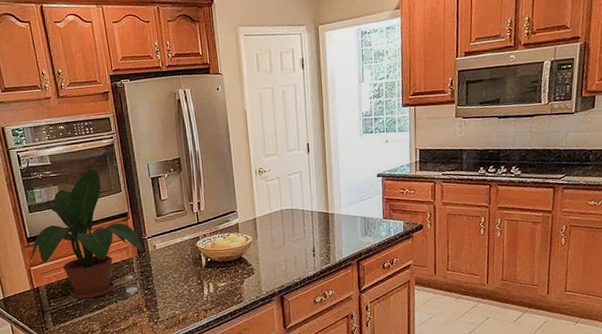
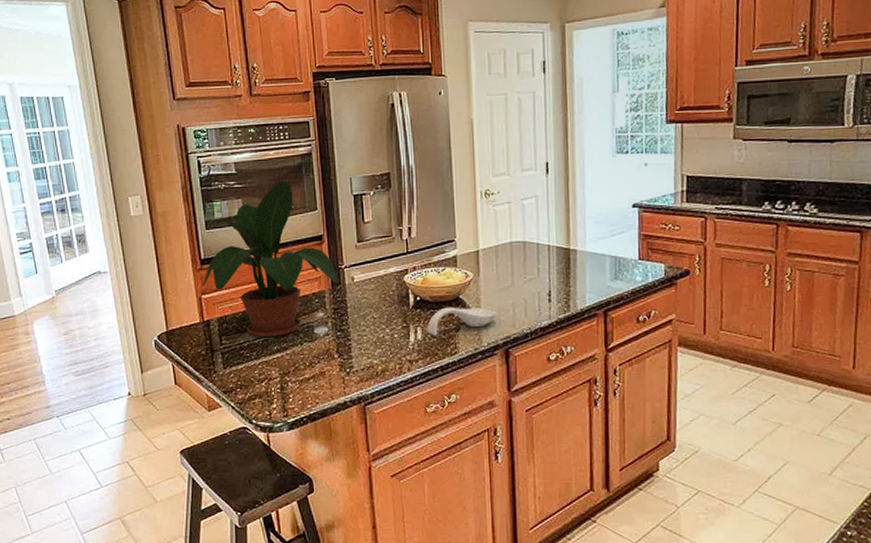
spoon rest: none [217,264,272,289] -> present [427,307,496,336]

